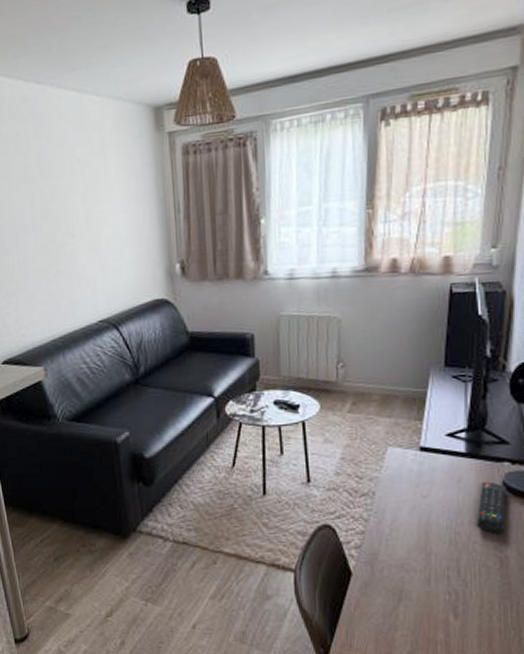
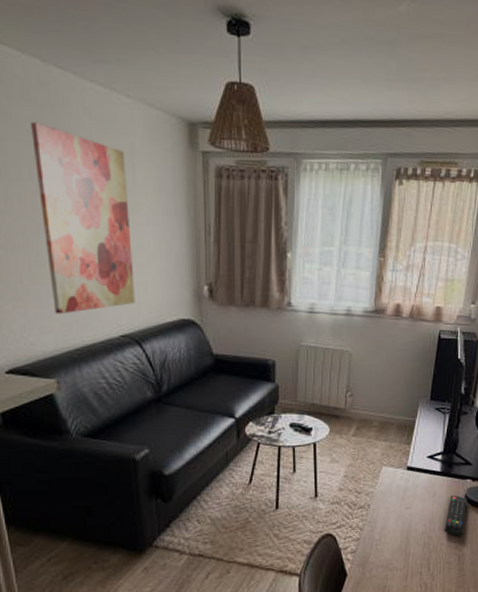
wall art: none [17,135,111,306] -> present [31,121,135,315]

